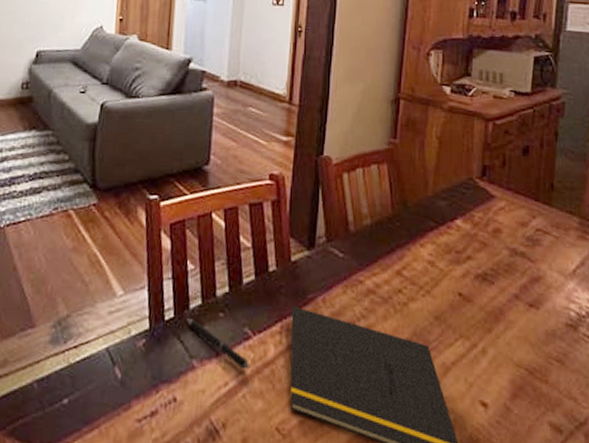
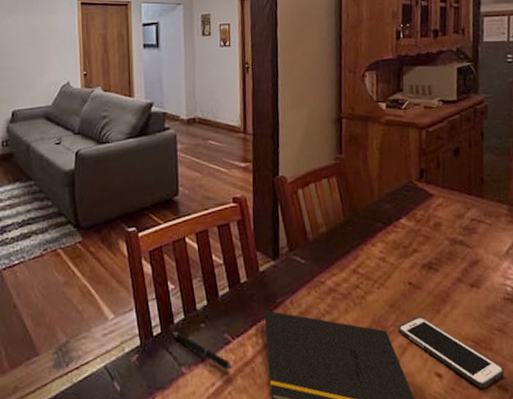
cell phone: none [442,333,560,426] -> present [398,316,505,389]

